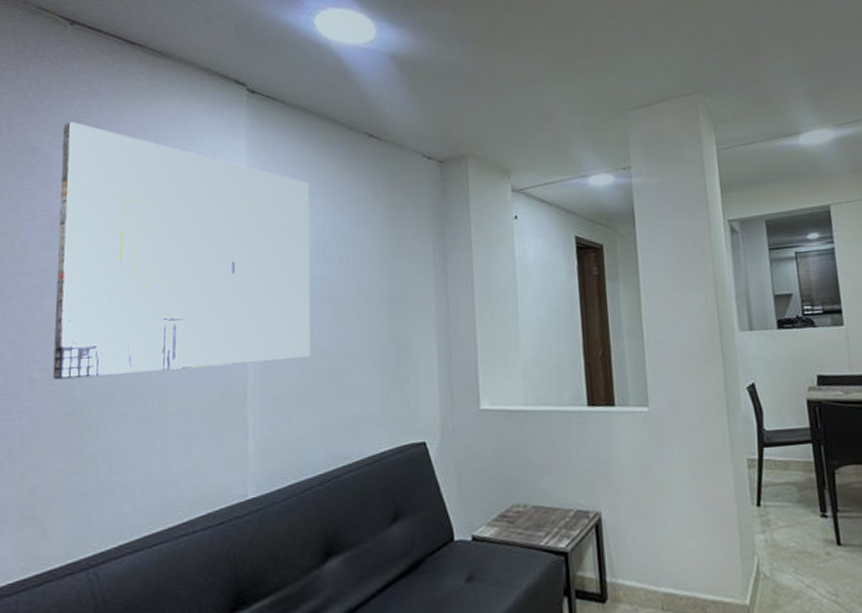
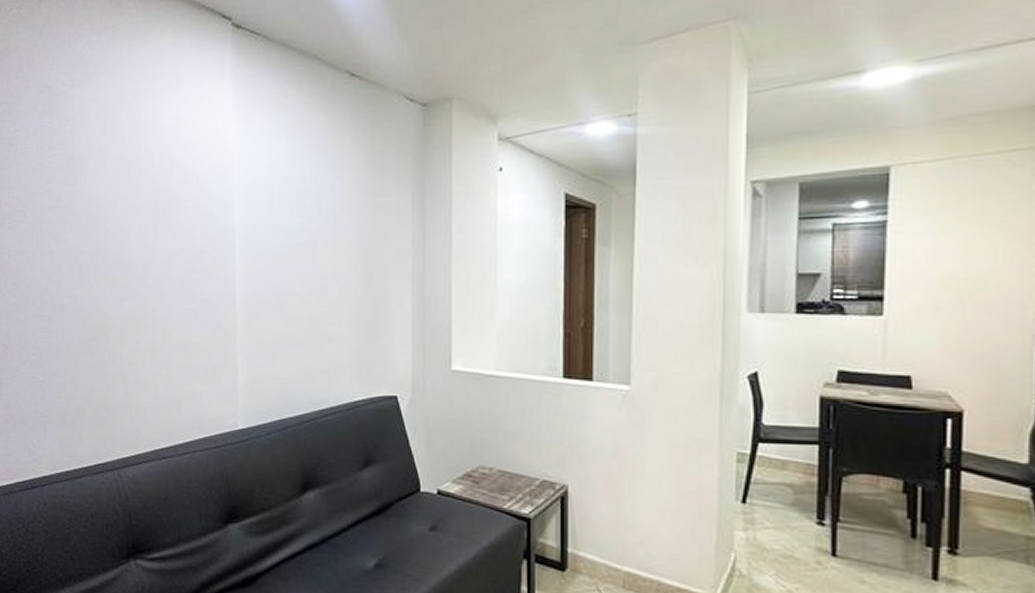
wall art: present [52,121,311,380] -> none [73,60,292,307]

